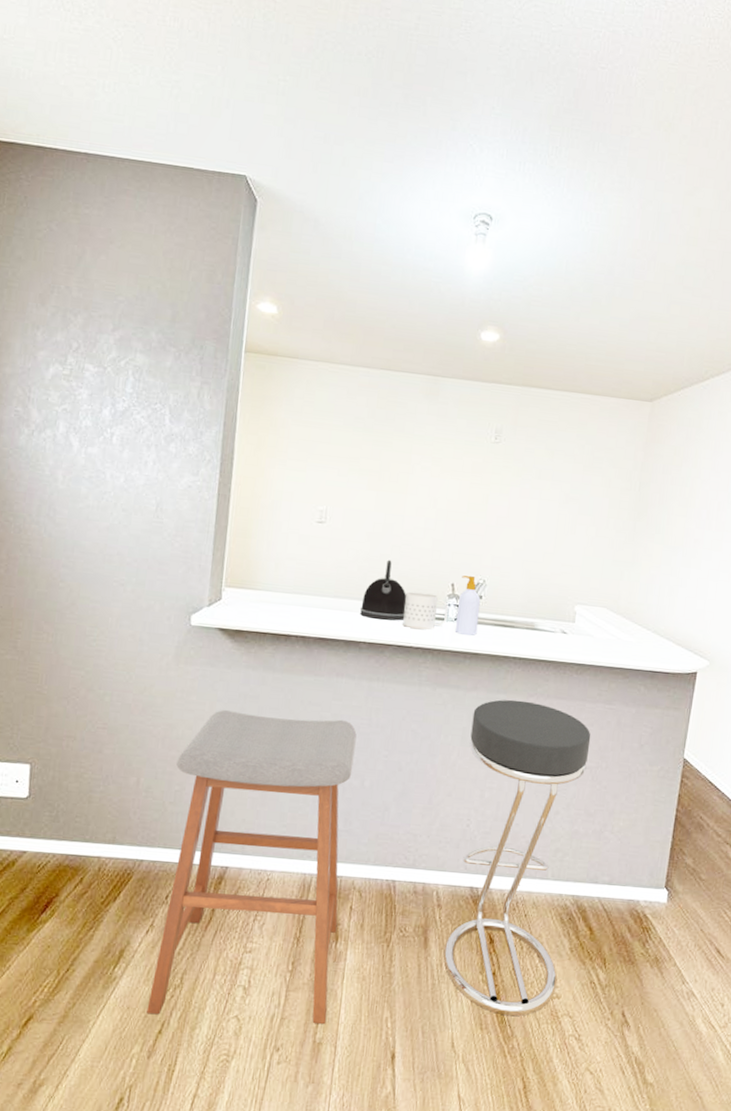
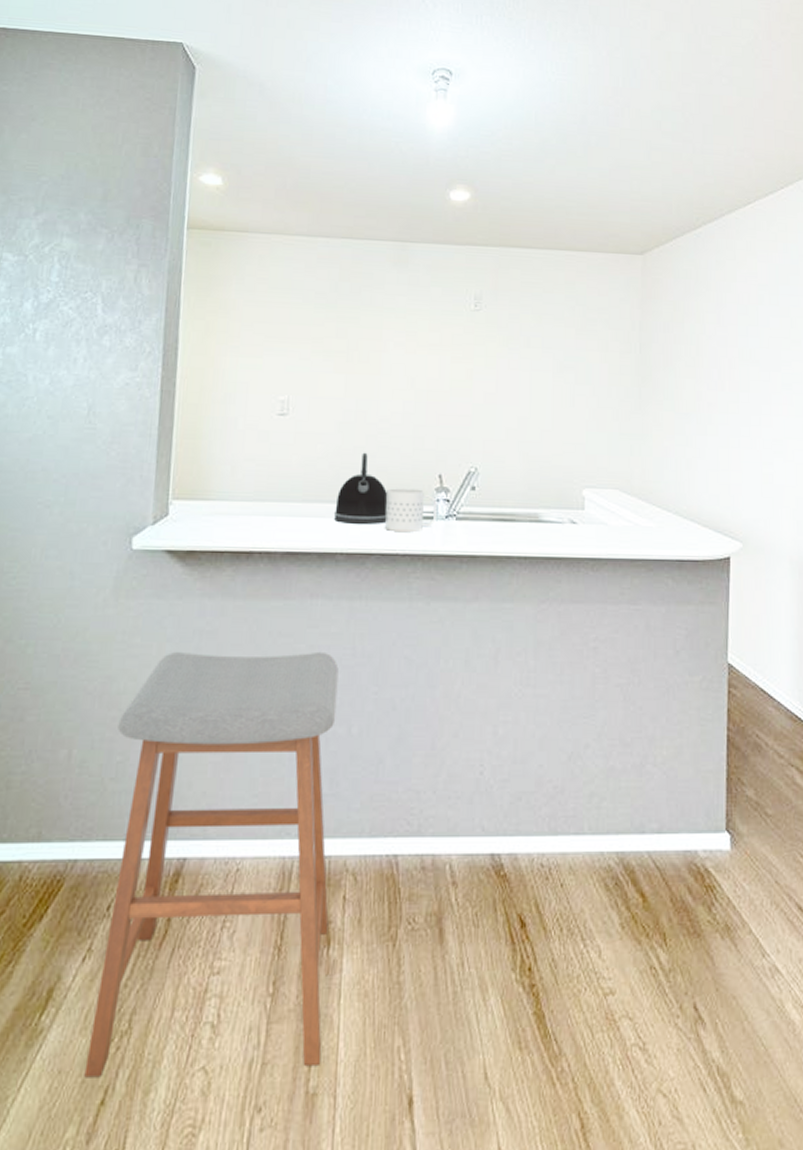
bar stool: present [443,699,591,1017] -> none [464,608,617,1027]
soap bottle: present [455,575,481,637] -> none [447,464,474,536]

